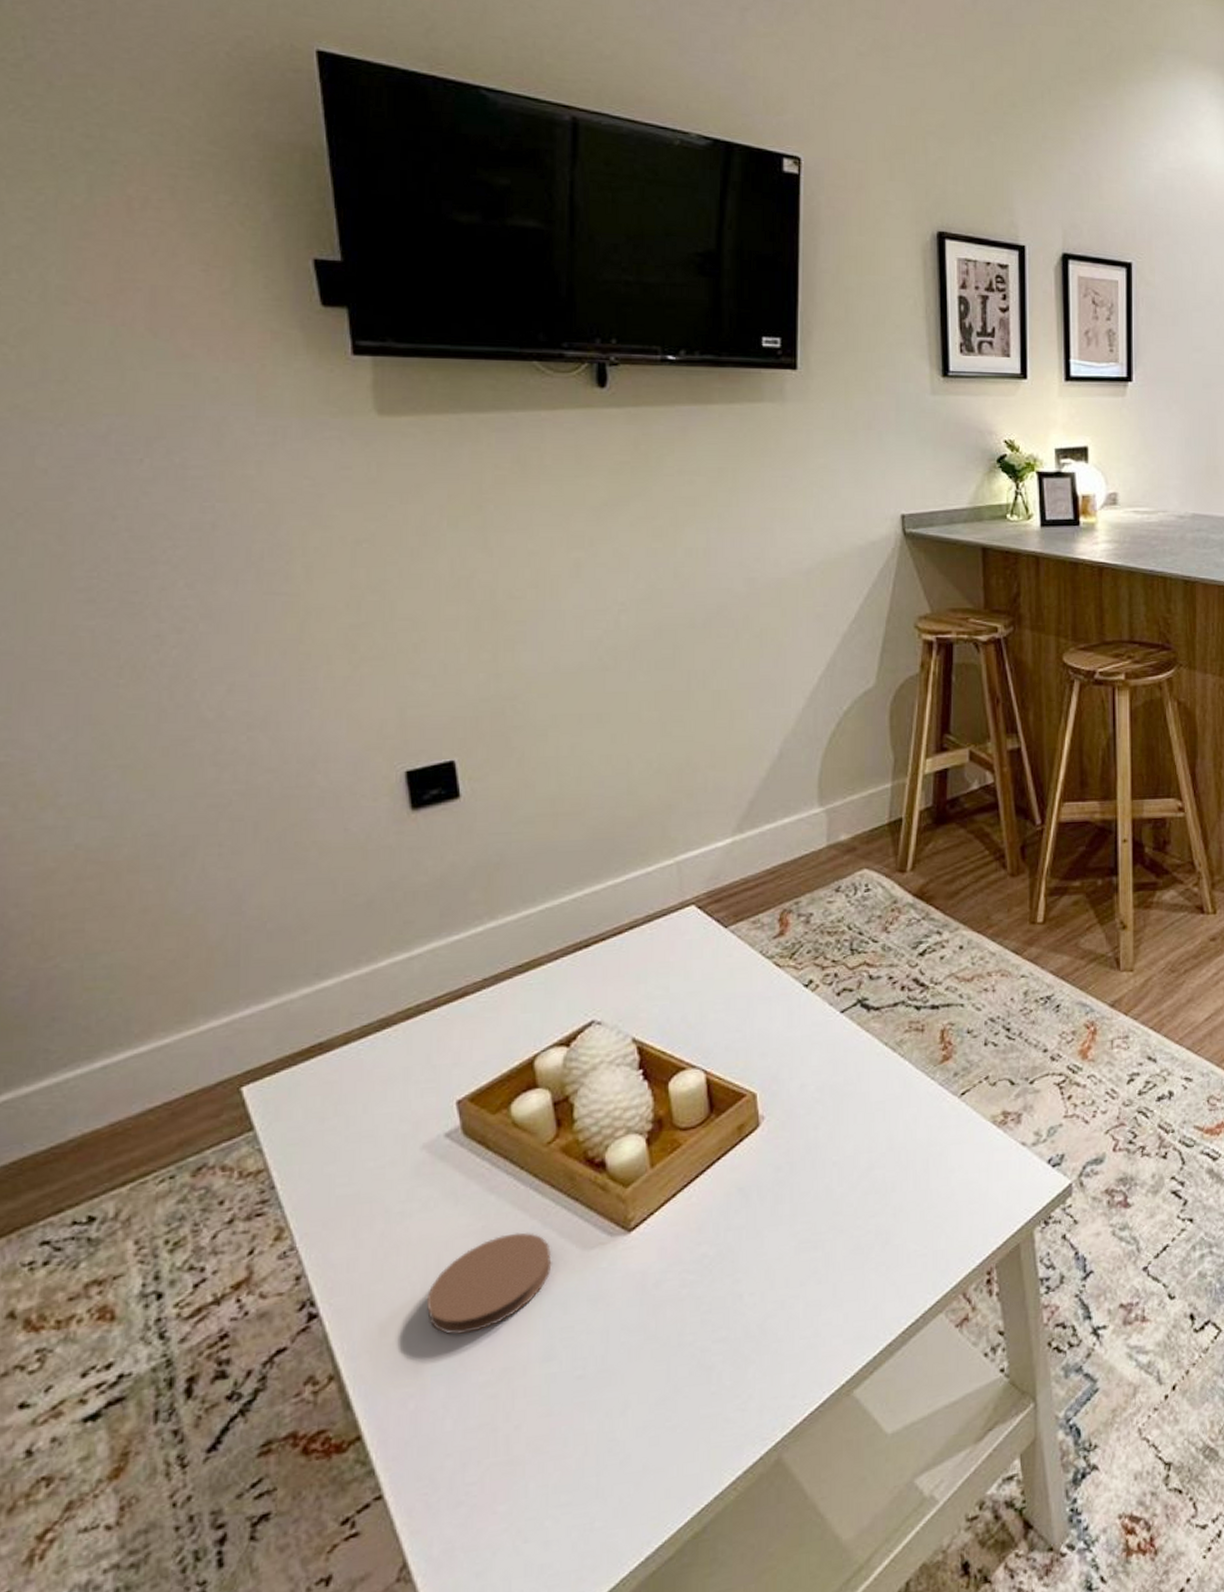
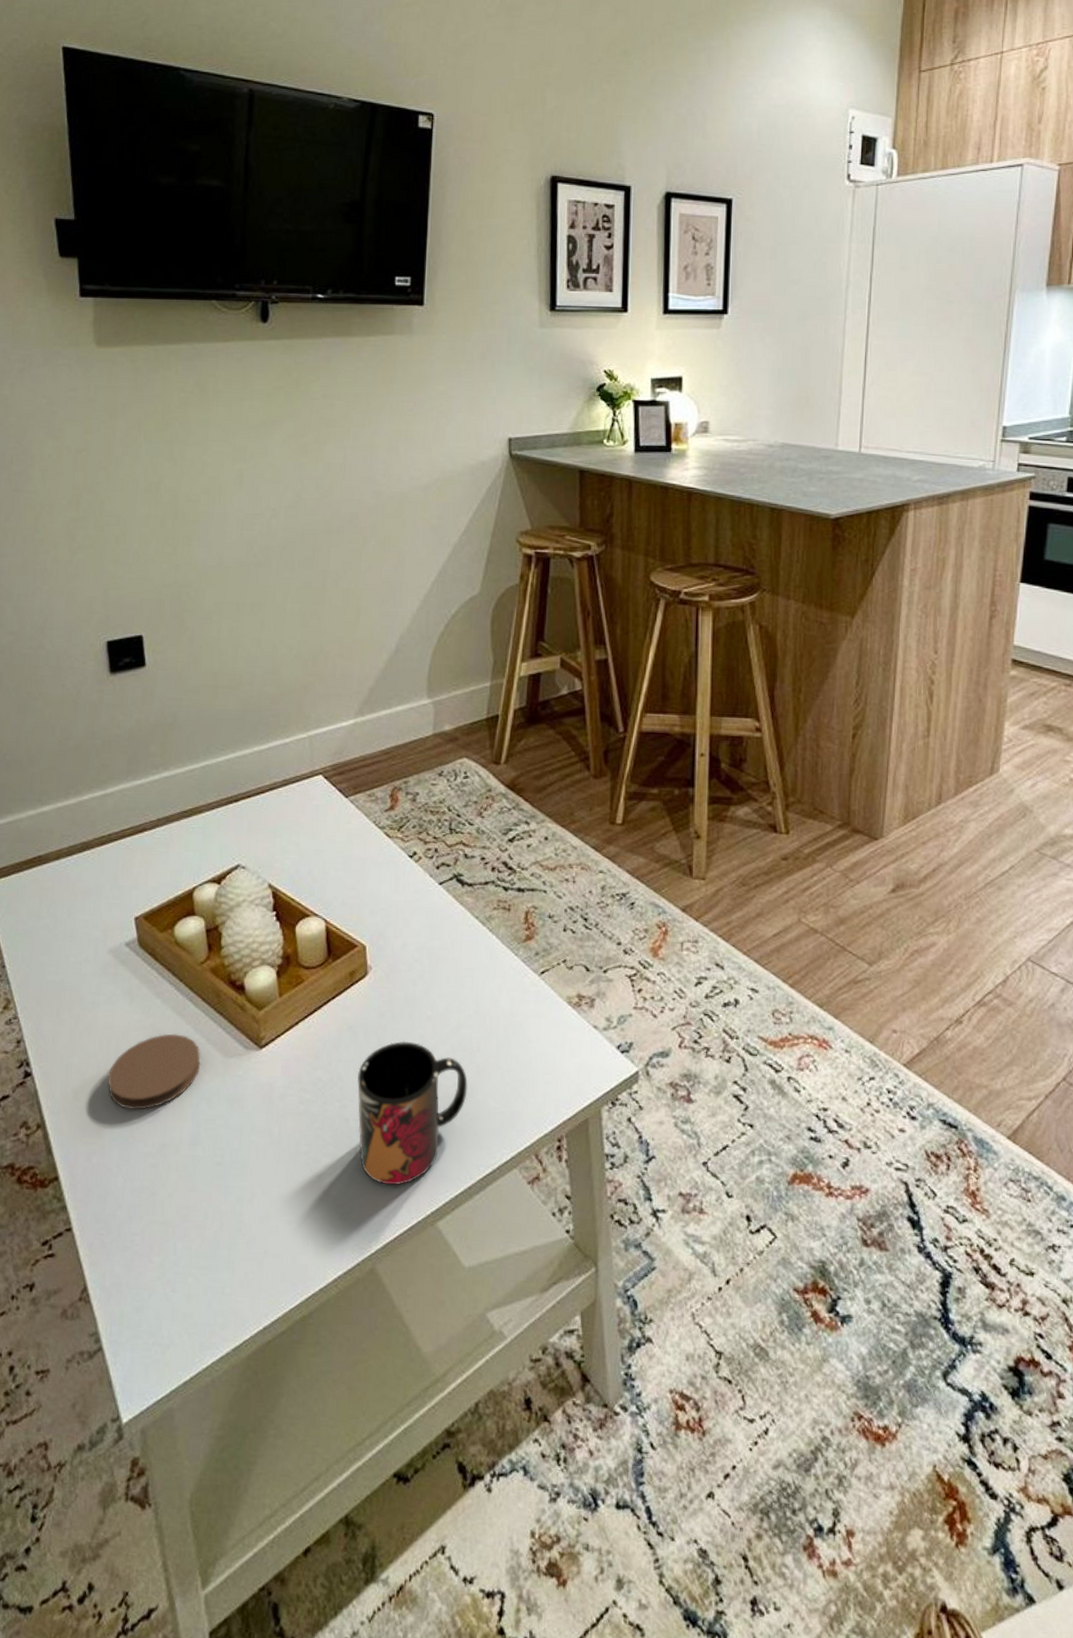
mug: none [752,1194,883,1361] -> present [357,1041,468,1186]

